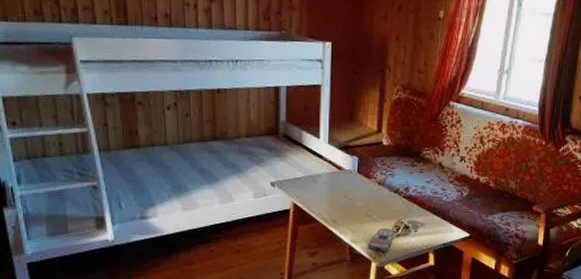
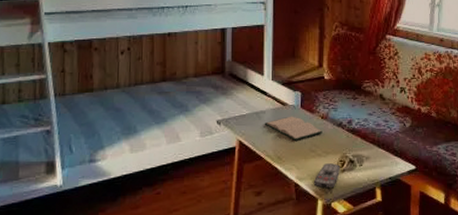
hardback book: none [319,181,379,205] -> present [264,116,323,141]

